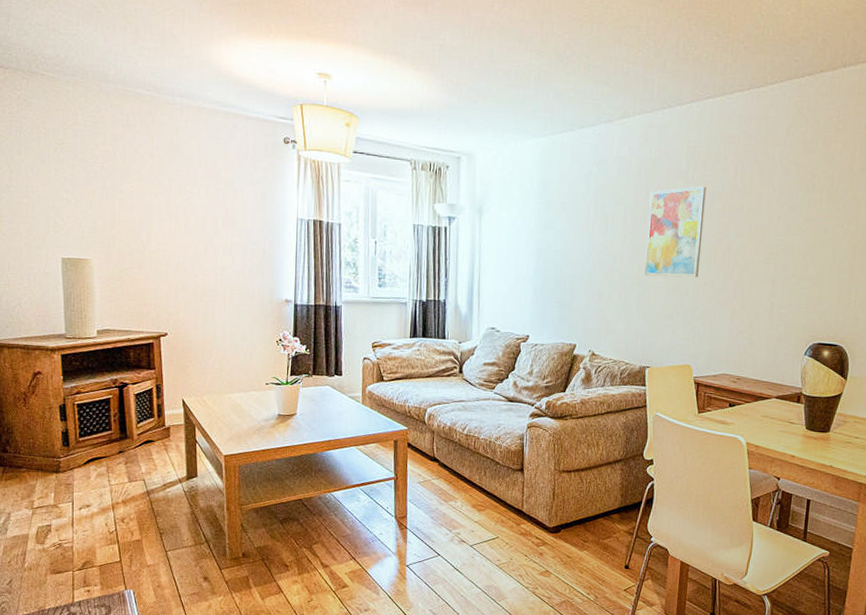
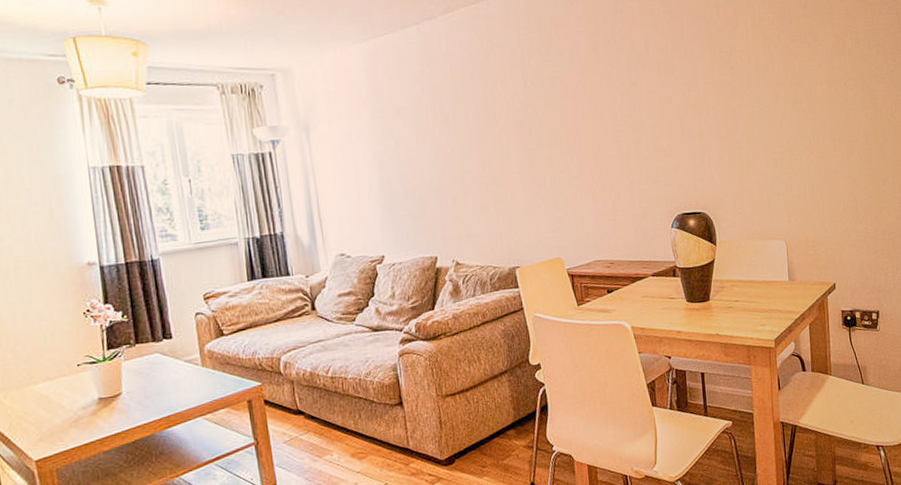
wall art: present [644,186,706,278] -> none [488,72,553,173]

